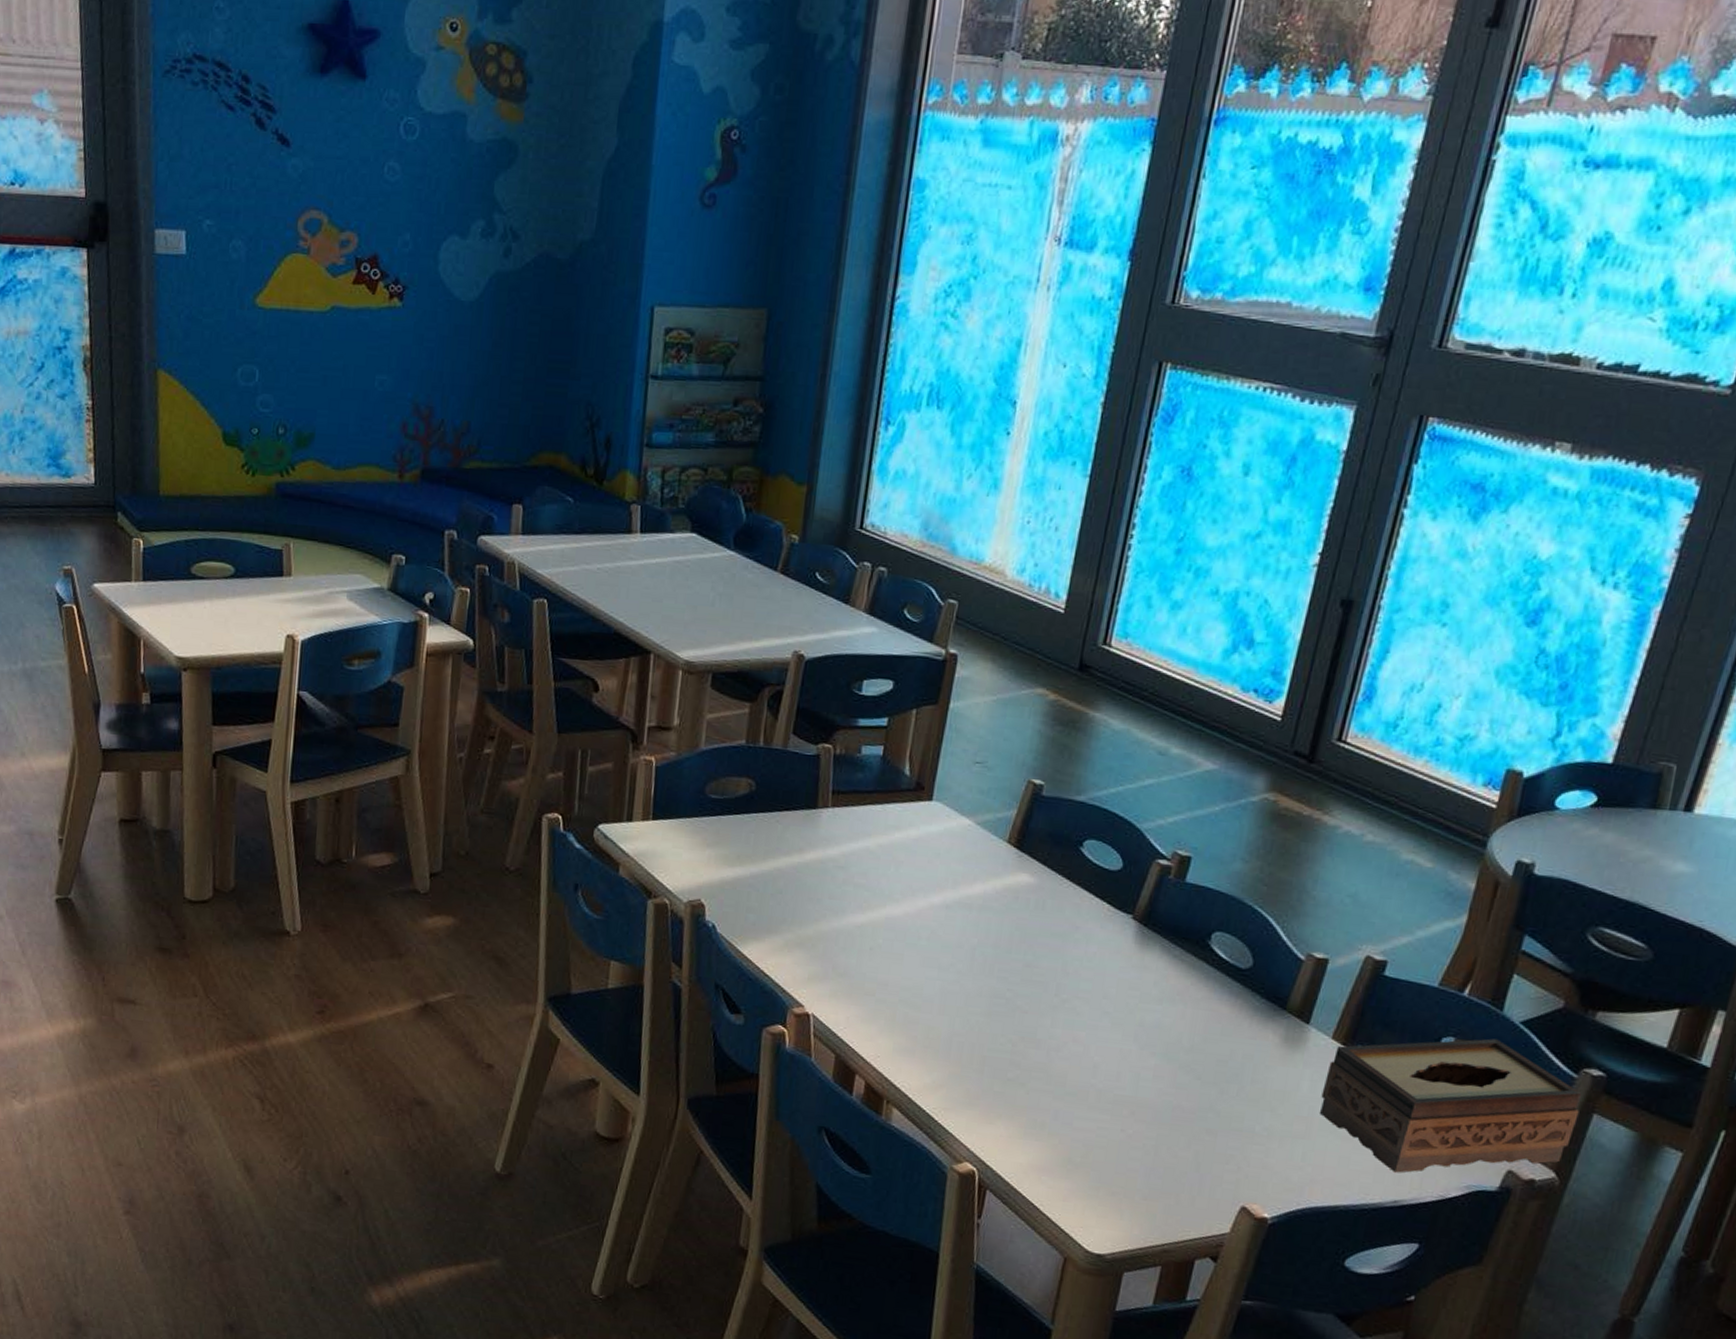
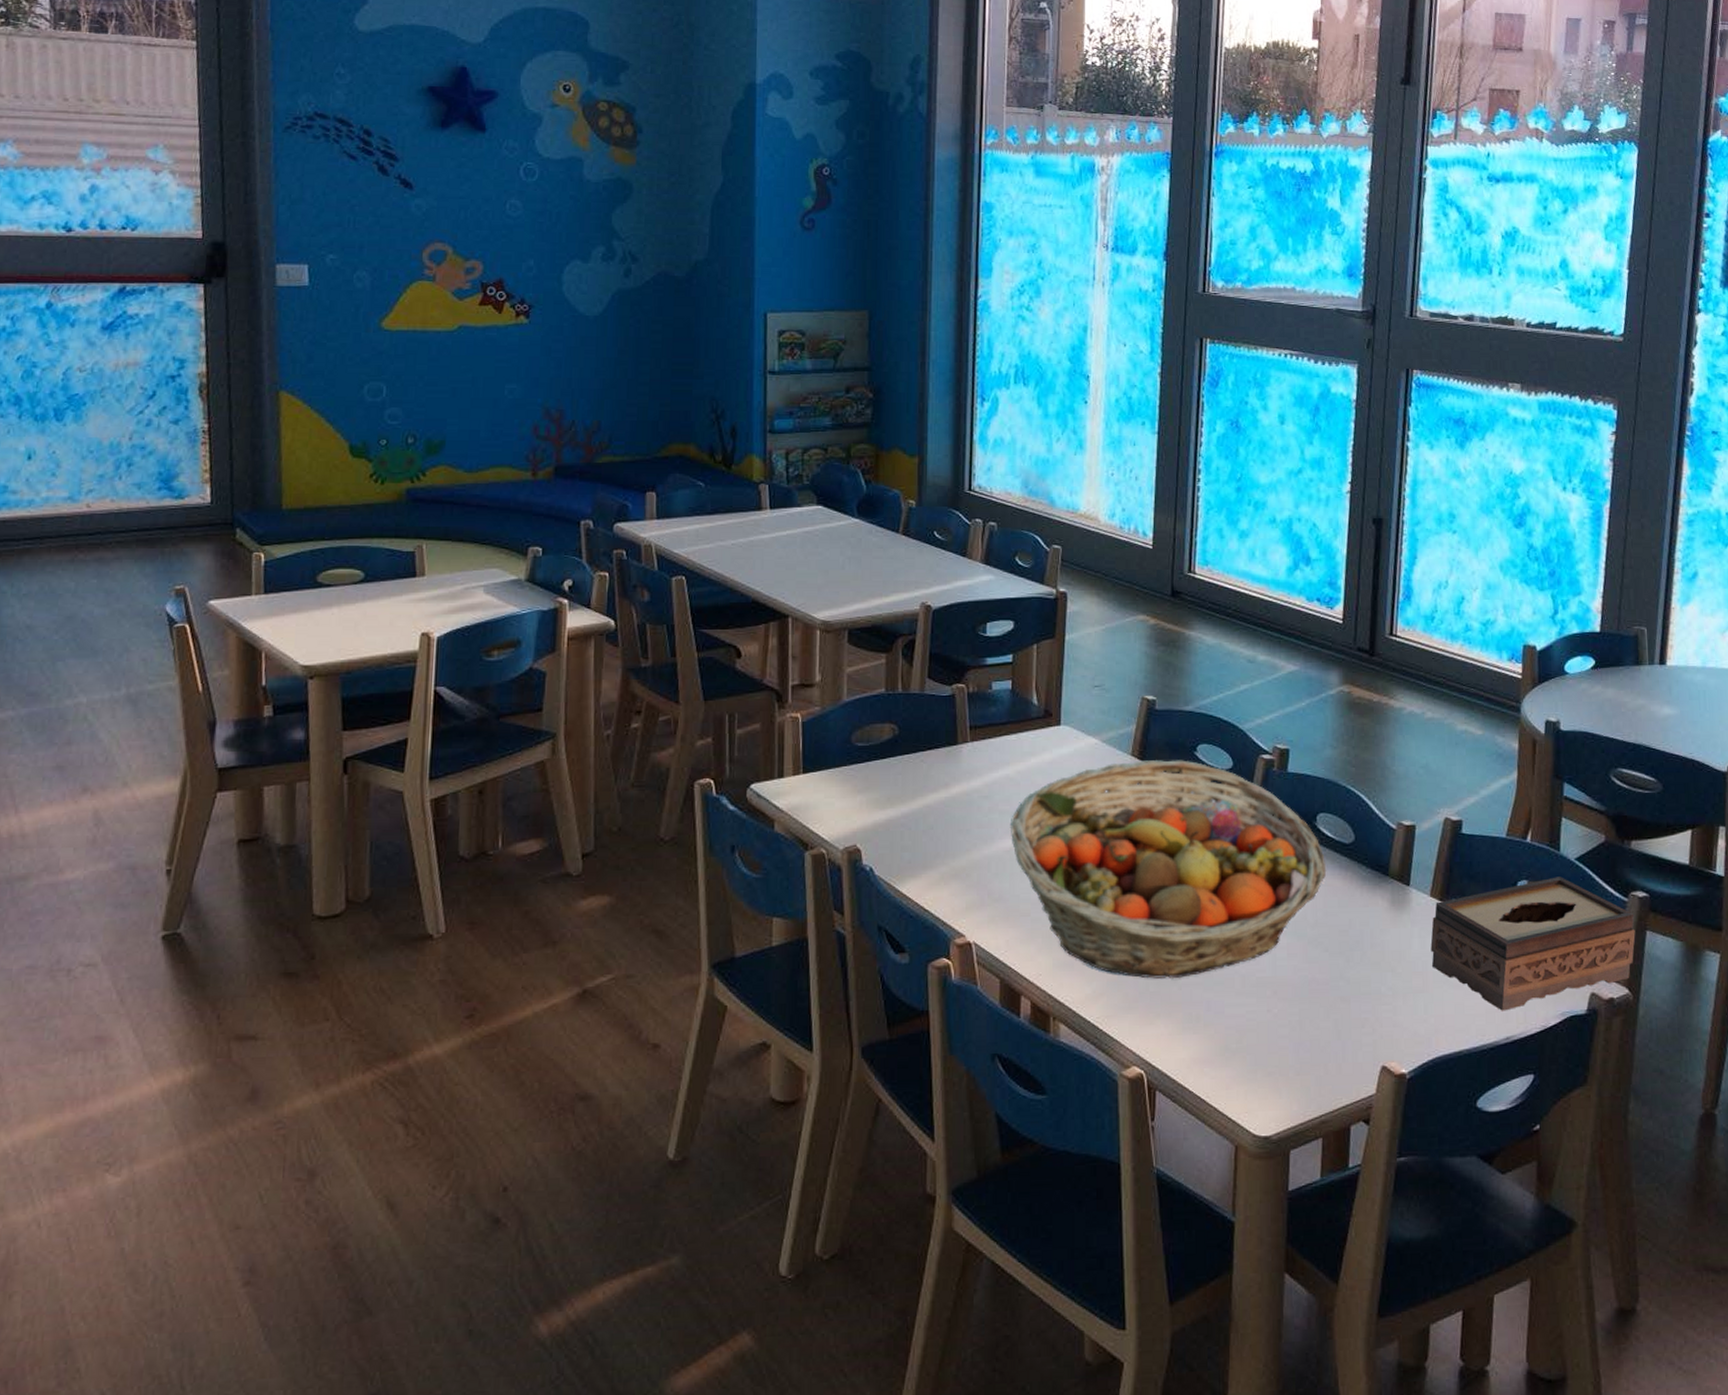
fruit basket: none [863,849,1214,1083] -> present [1009,760,1327,979]

